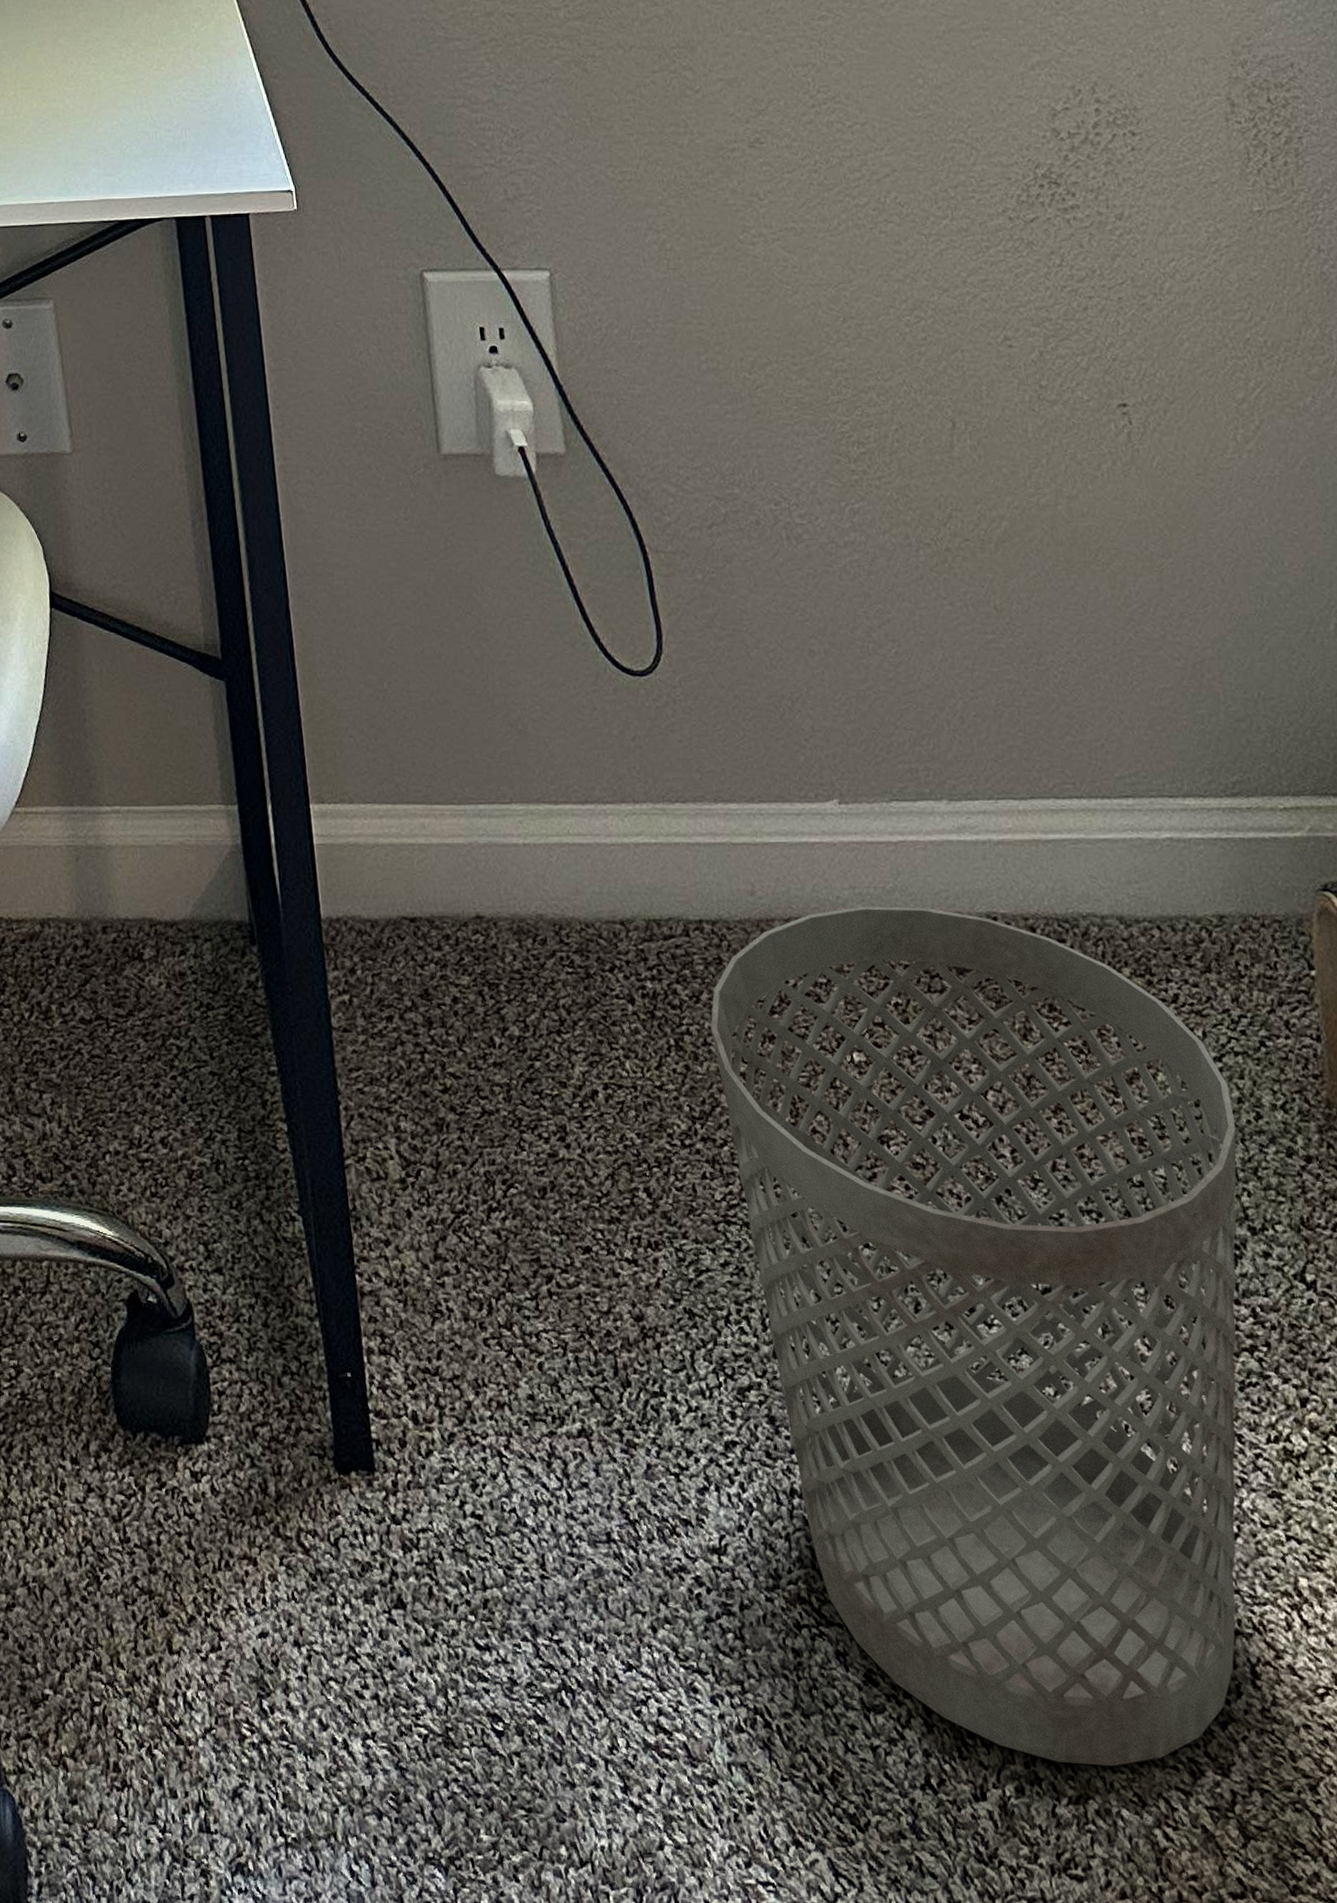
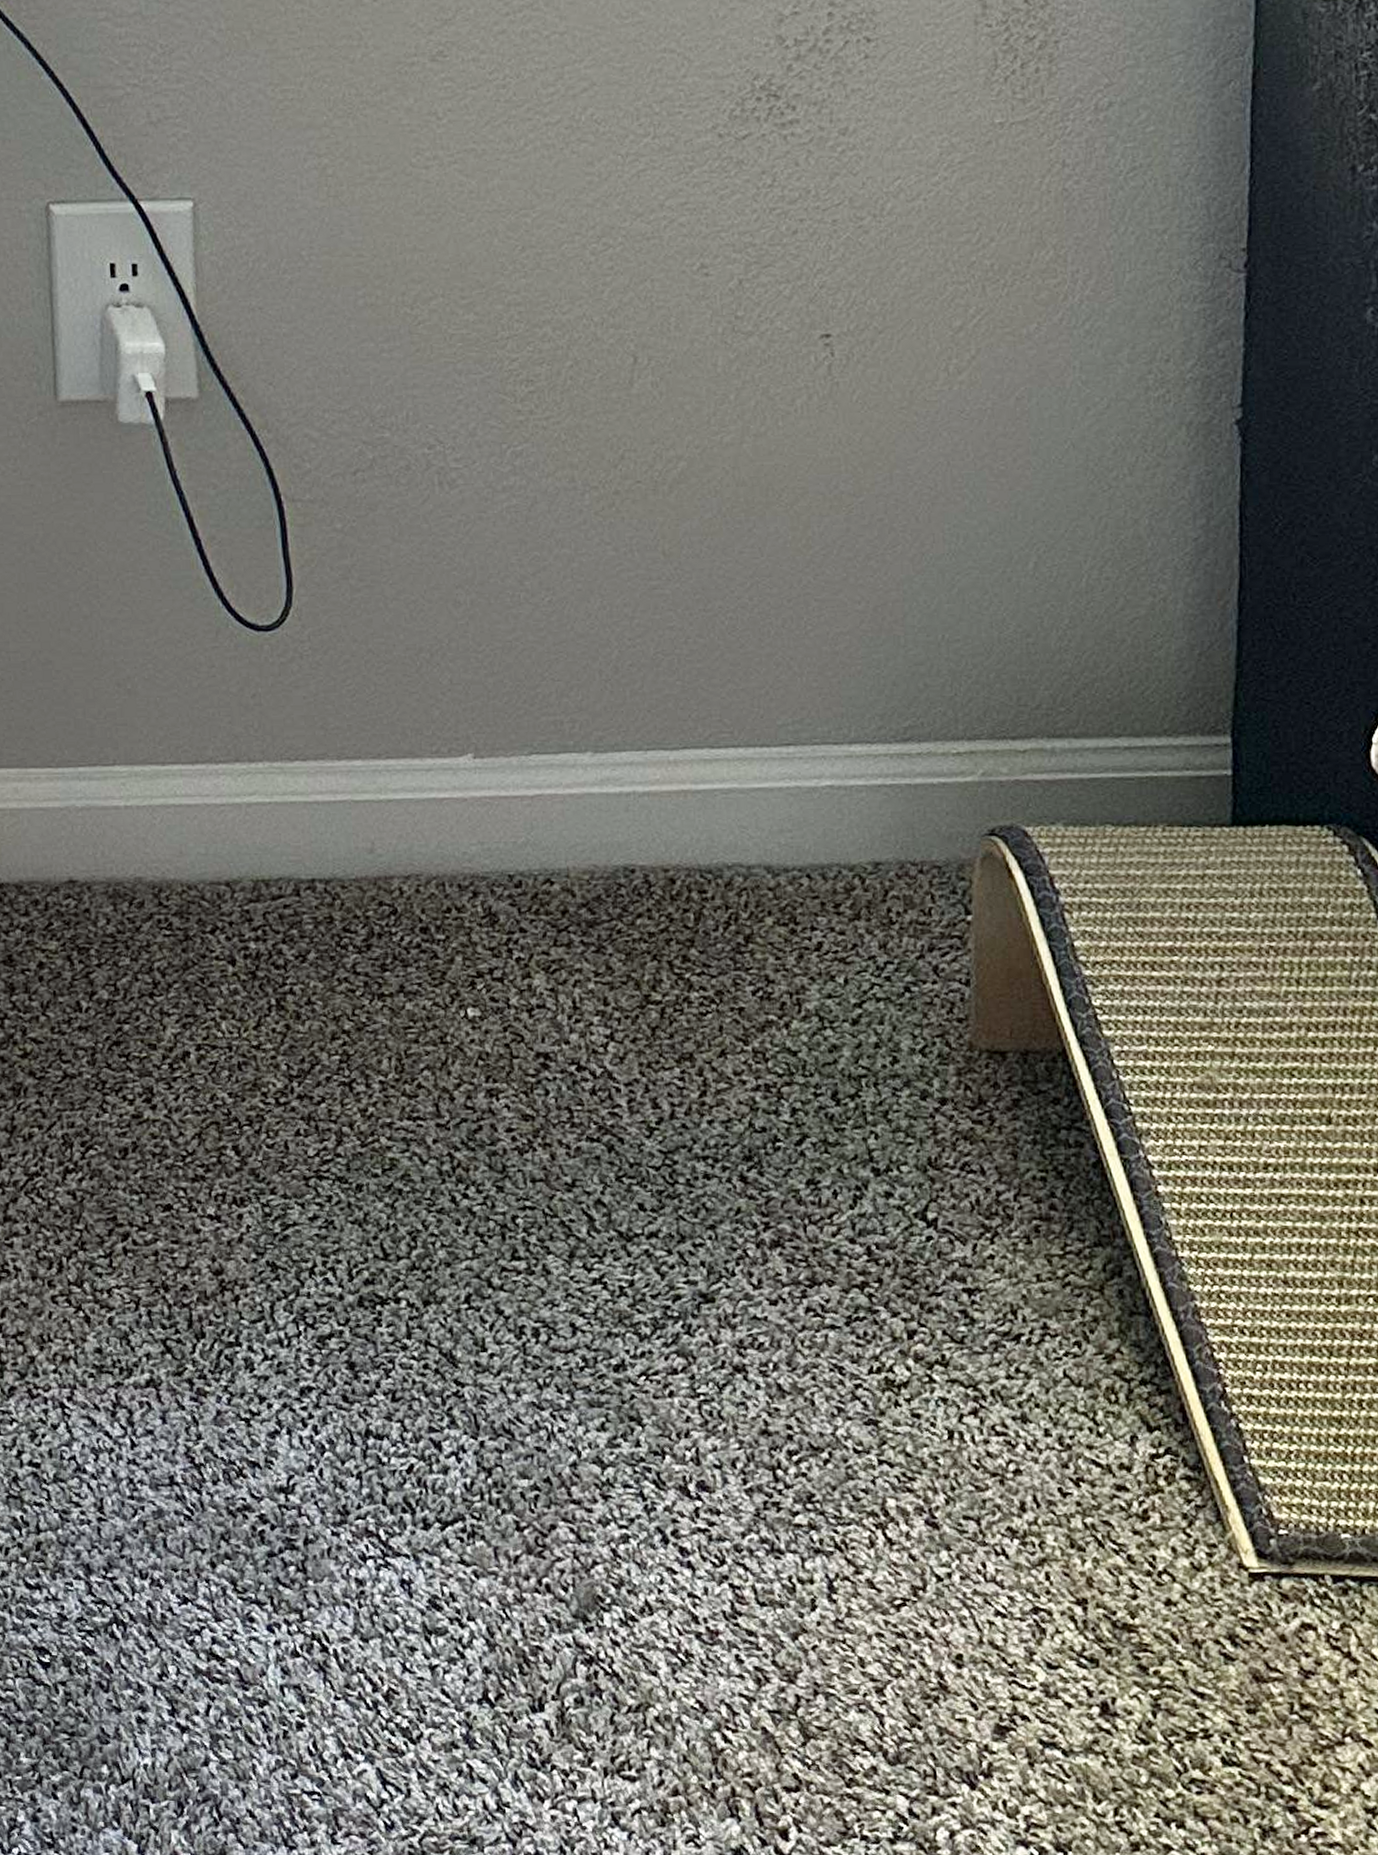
wastebasket: present [710,906,1237,1767] -> none [316,861,870,1677]

